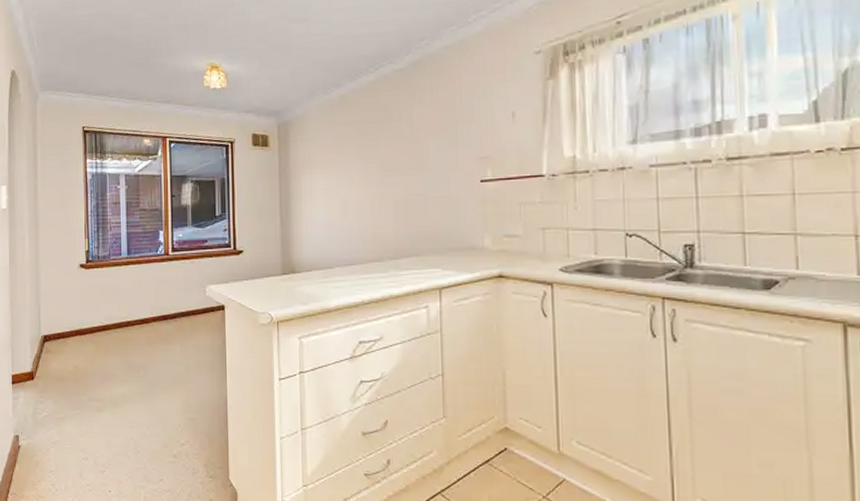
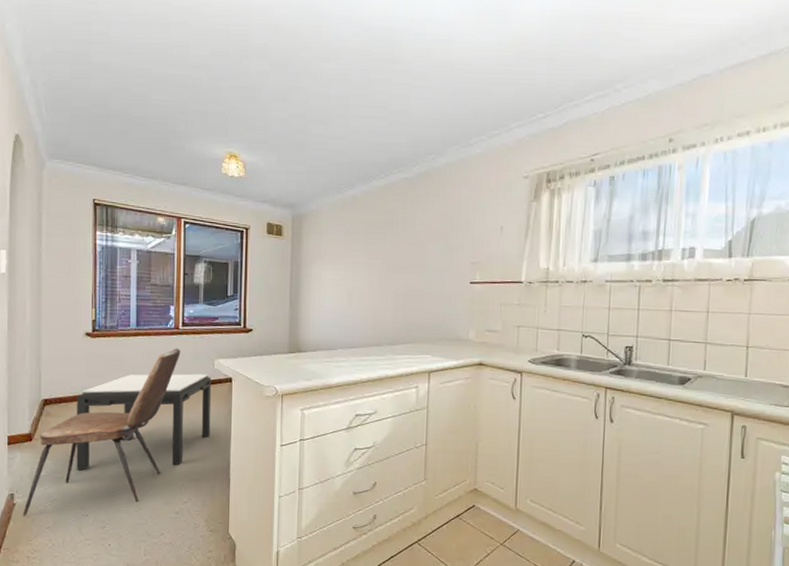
dining chair: none [27,276,172,460] -> present [22,348,181,517]
side table: none [74,302,205,410] -> present [76,373,212,471]

